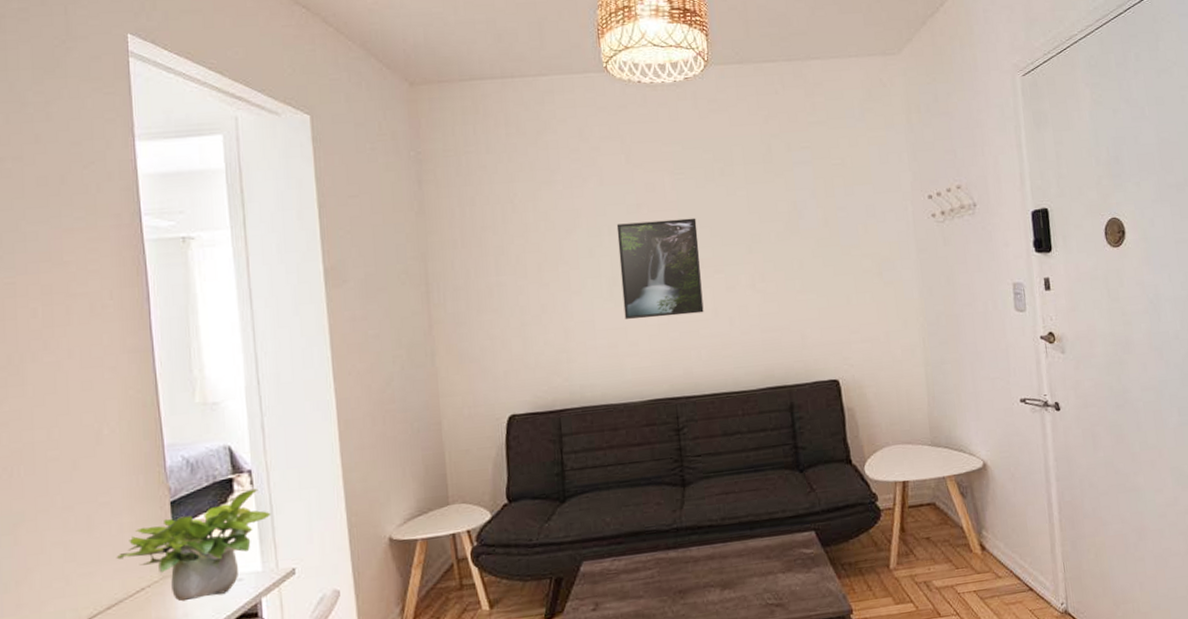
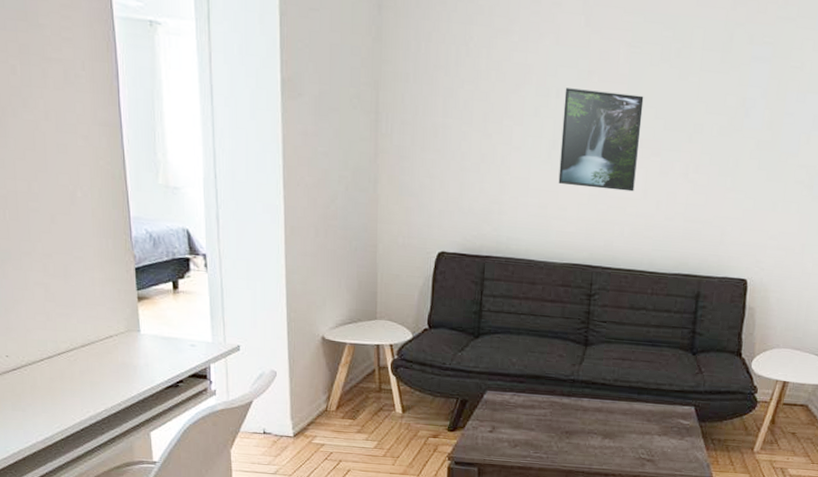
potted plant: present [116,488,271,602] -> none [88,270,222,354]

